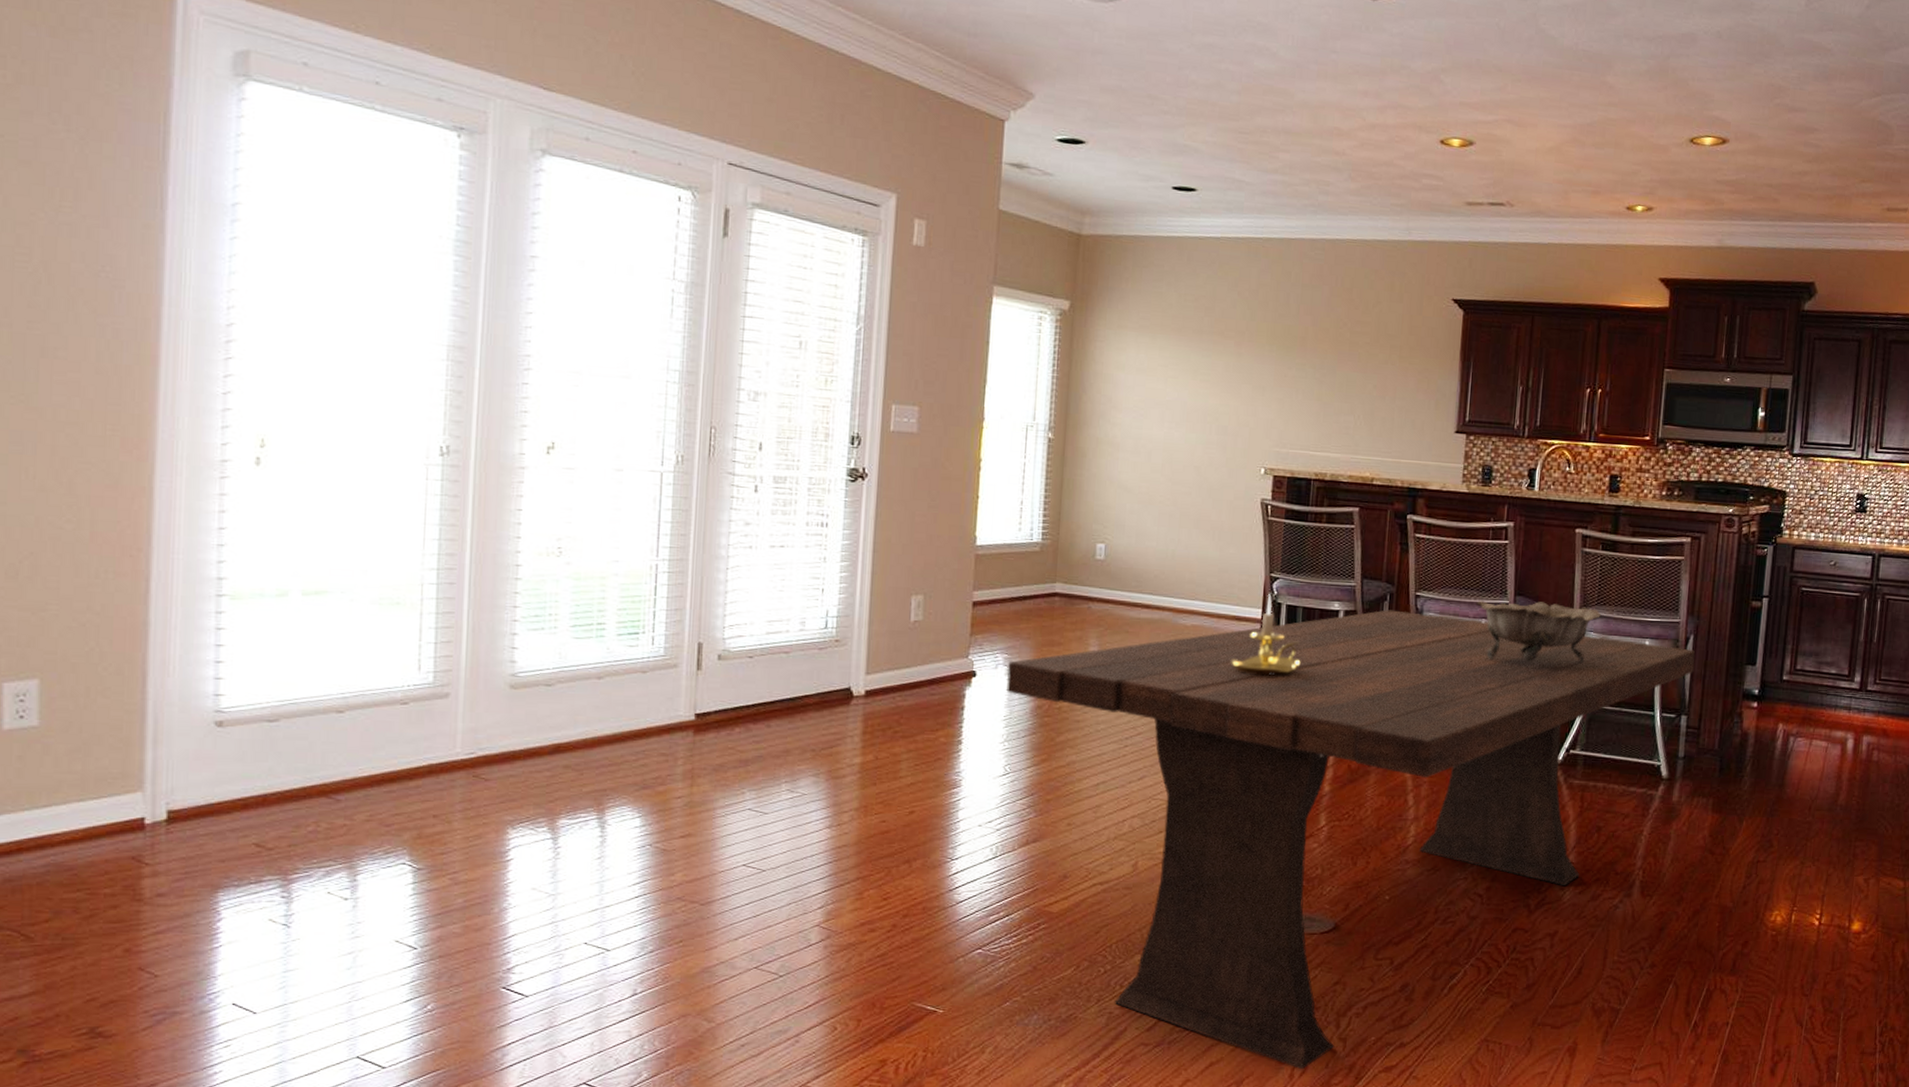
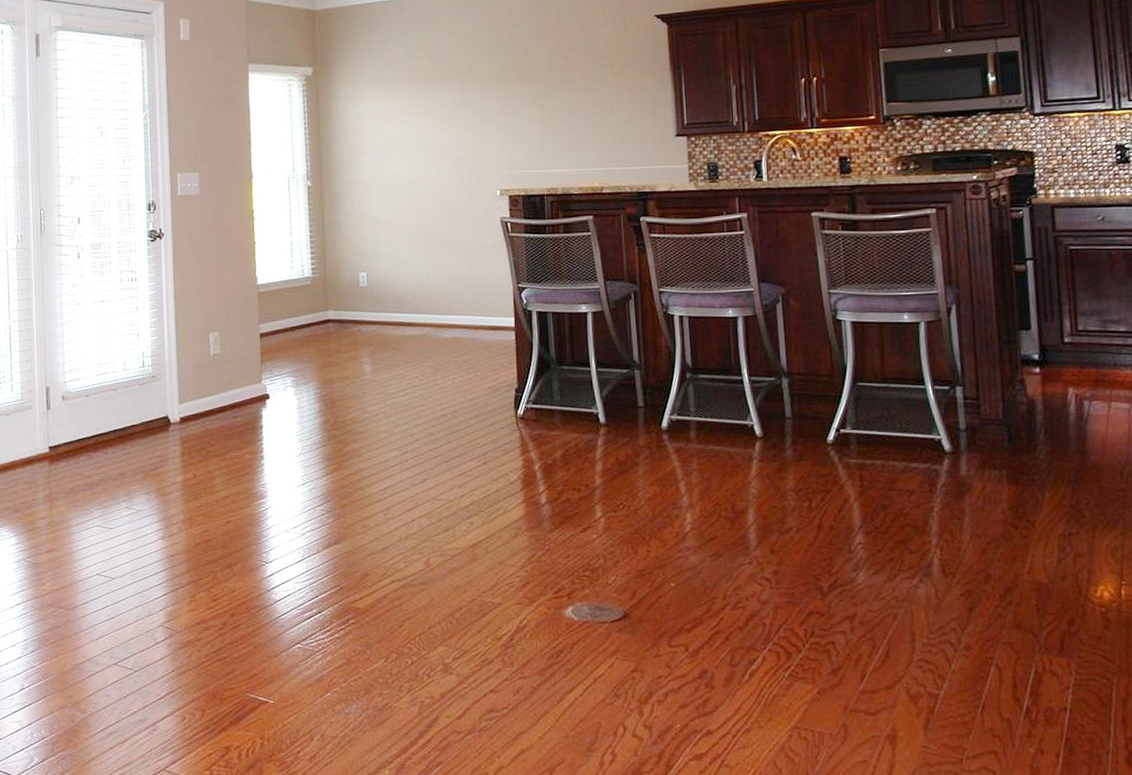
dining table: present [1006,610,1696,1070] -> none [294,307,962,758]
candle holder: present [1231,593,1301,676] -> none [492,302,556,379]
decorative bowl: present [1476,601,1601,663] -> none [720,286,851,346]

